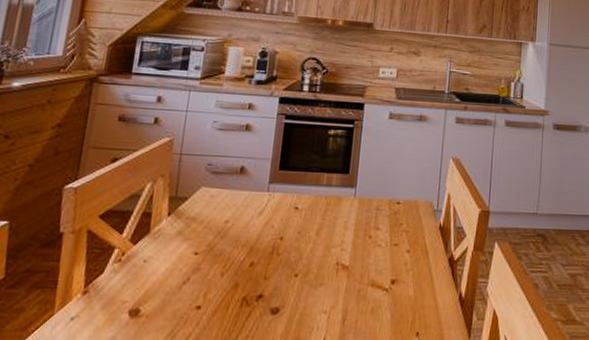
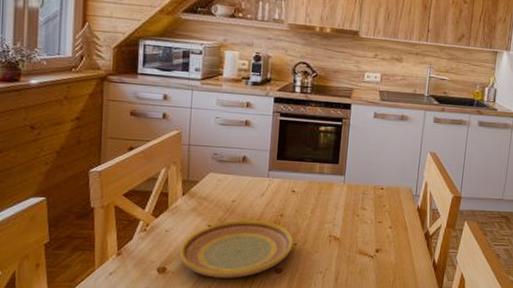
plate: none [157,245,294,323] -> present [180,219,294,279]

